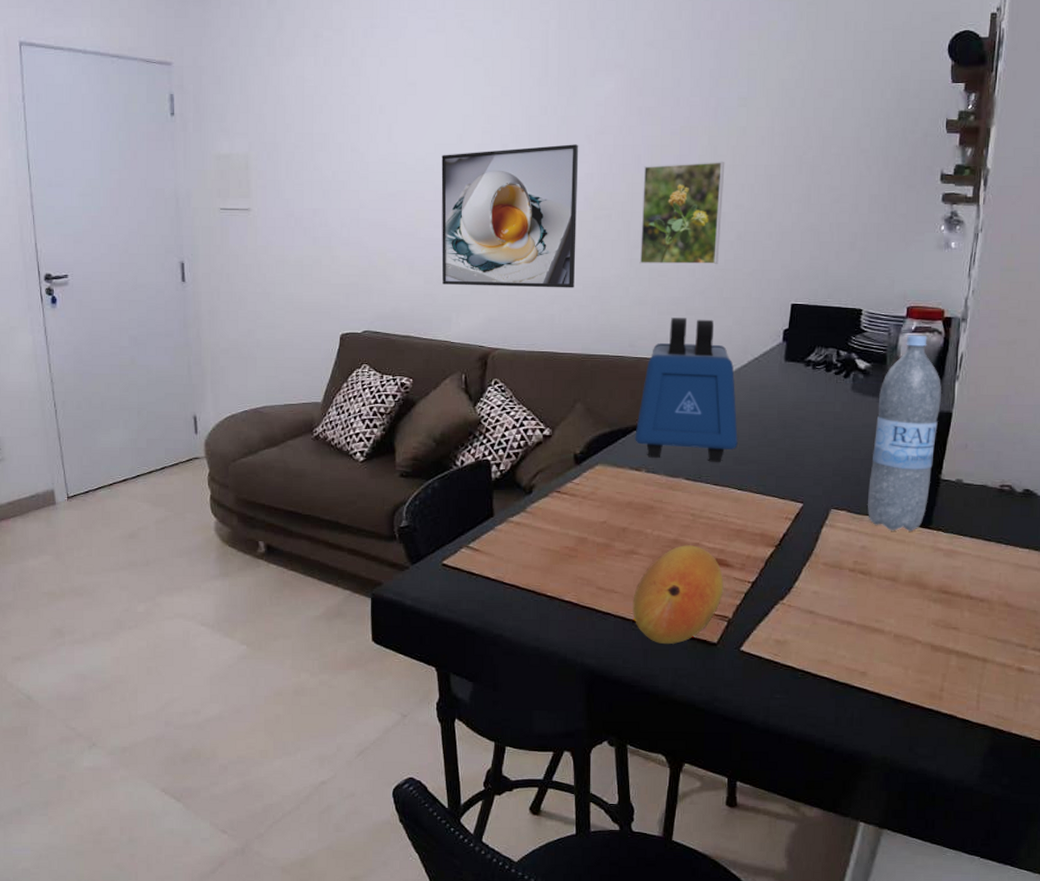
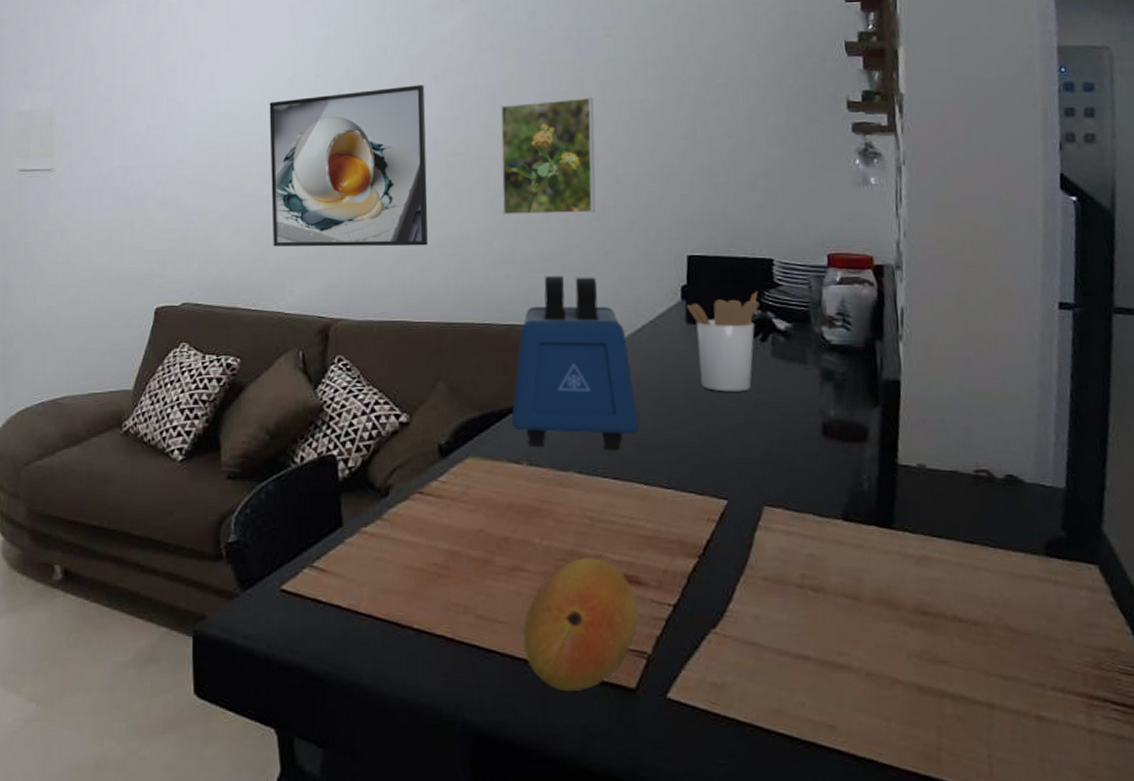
utensil holder: none [786,336,847,418] -> present [686,291,760,392]
water bottle: present [868,335,941,531] -> none [806,287,886,533]

